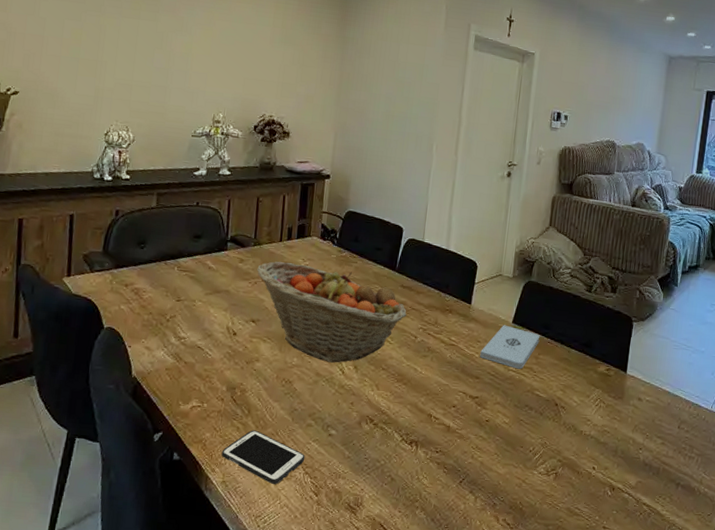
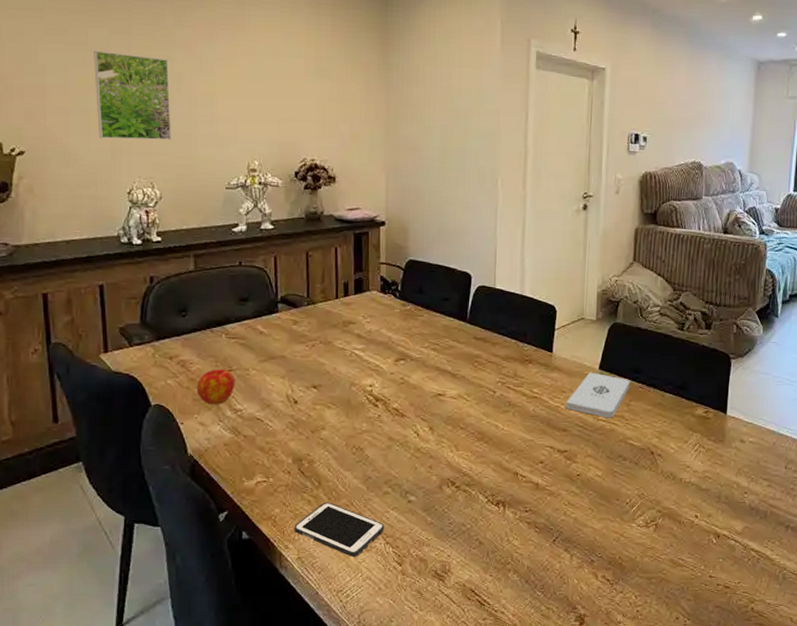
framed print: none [85,8,154,91] -> present [94,50,171,140]
apple: none [146,298,182,332] -> present [196,369,235,405]
fruit basket: present [257,261,407,363] -> none [314,320,482,425]

